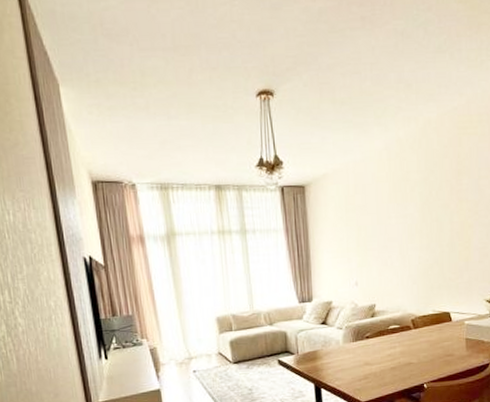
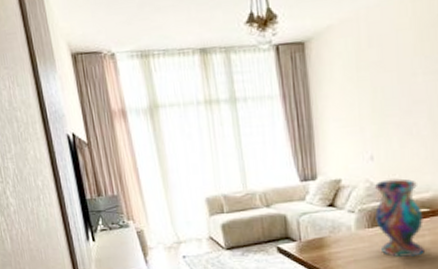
vase: none [358,301,396,366] -> present [374,178,424,257]

